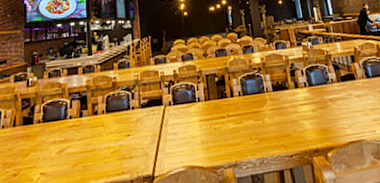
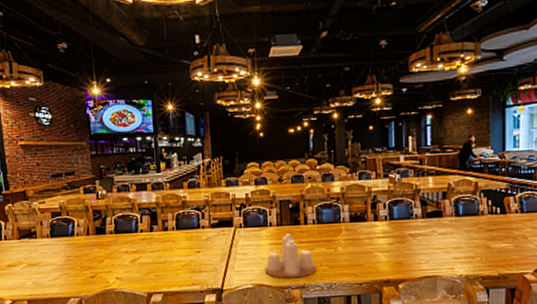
condiment set: none [196,102,247,158] -> present [265,228,316,279]

